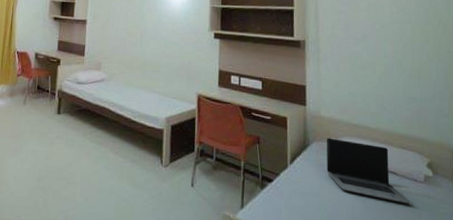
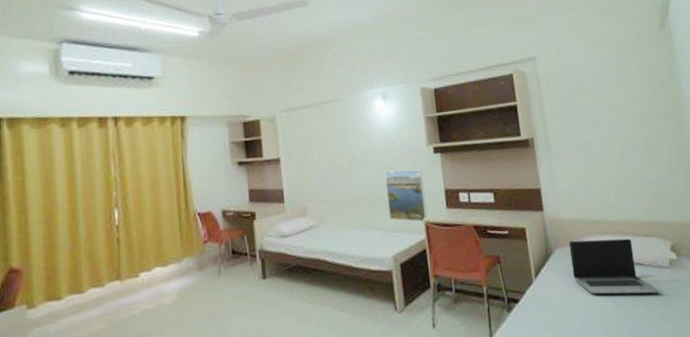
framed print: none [167,44,202,94] -> present [384,169,428,222]

